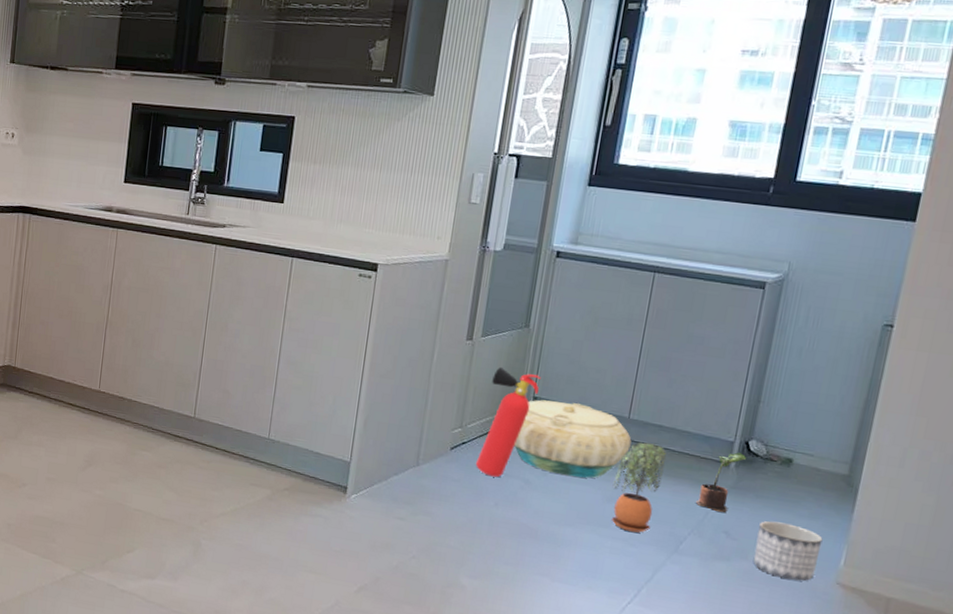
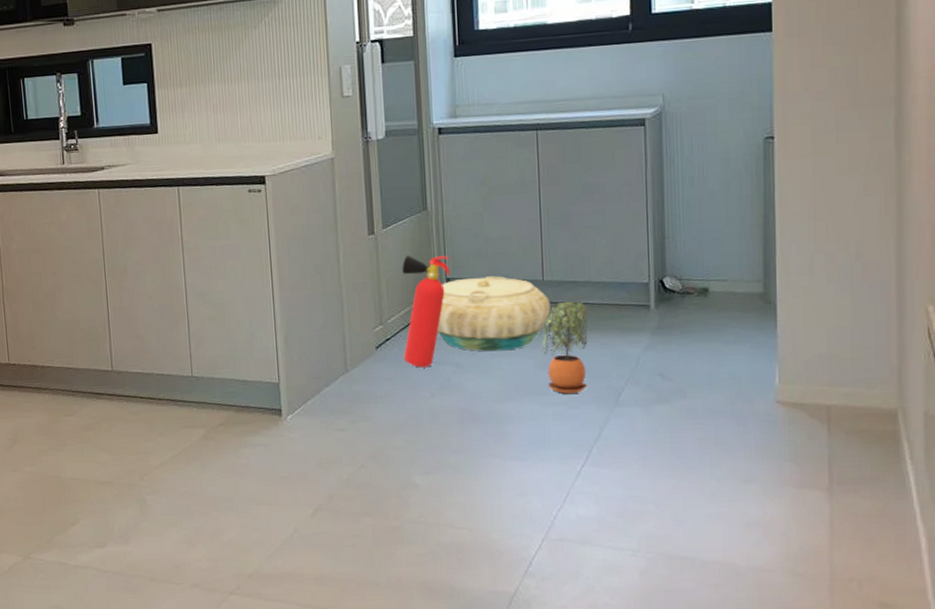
potted plant: present [695,452,747,512] -> none [625,292,665,355]
planter: present [753,521,823,582] -> none [691,353,754,408]

